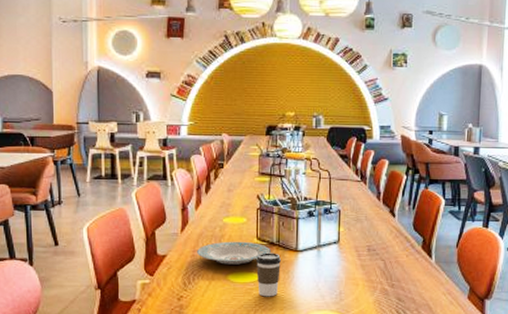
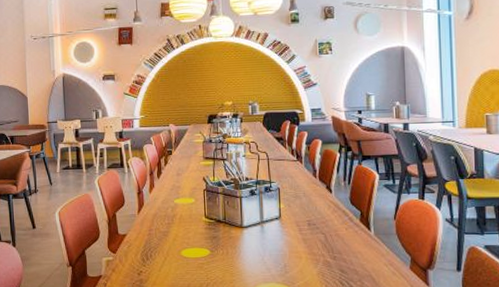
plate: present [196,241,271,265] -> none [152,220,218,242]
coffee cup: present [256,252,282,297] -> none [206,229,229,271]

